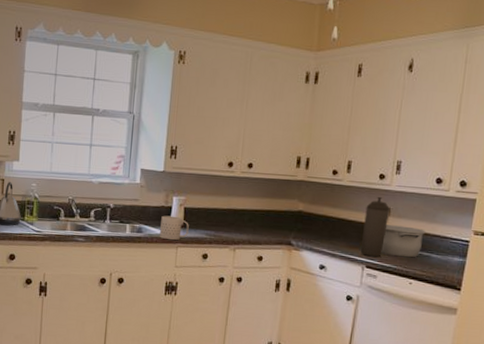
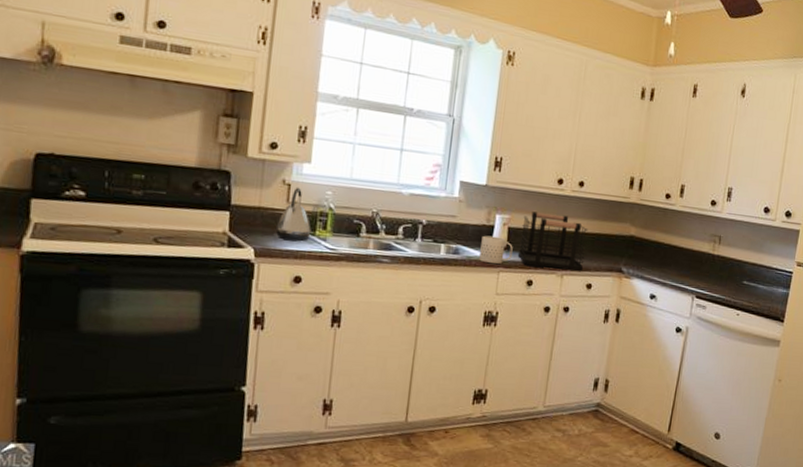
dish rack: none [194,193,258,246] -> present [518,211,588,272]
canister: present [361,196,391,257] -> none [691,223,721,287]
cooking pot: present [381,225,426,258] -> none [710,253,753,288]

